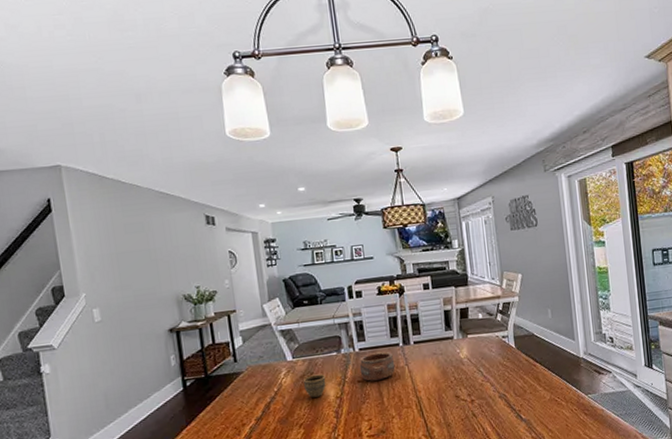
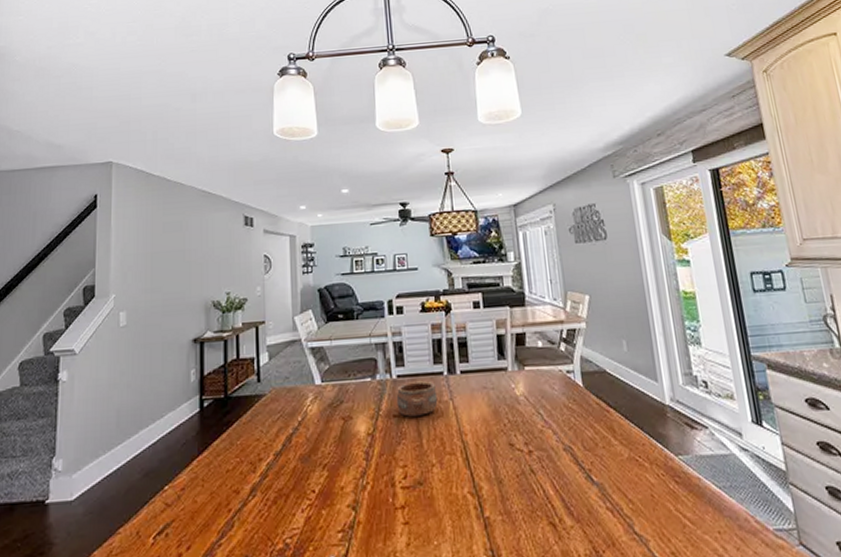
cup: present [303,374,326,398] -> none [331,403,357,432]

